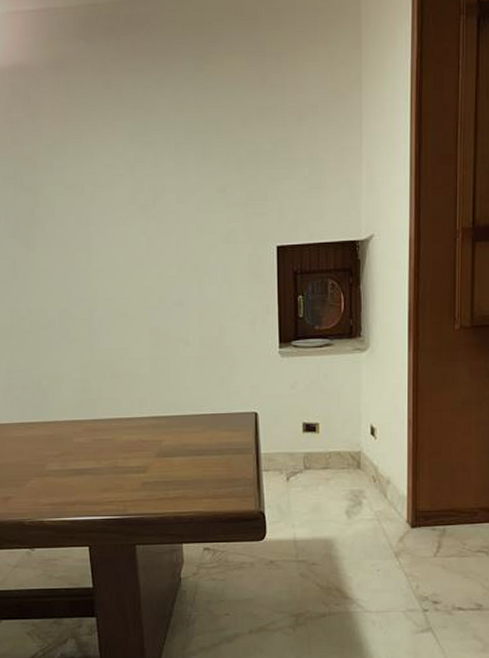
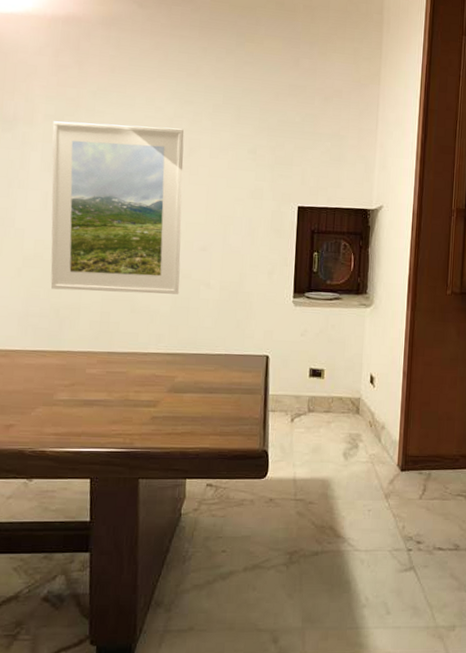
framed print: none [12,174,158,360] -> present [50,121,184,294]

